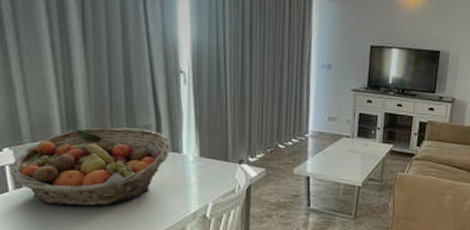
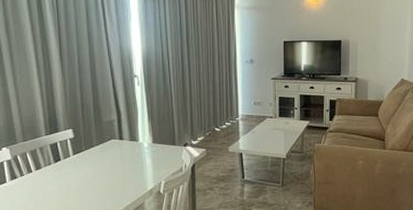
fruit basket: present [9,127,171,206] -> none [7,124,130,192]

